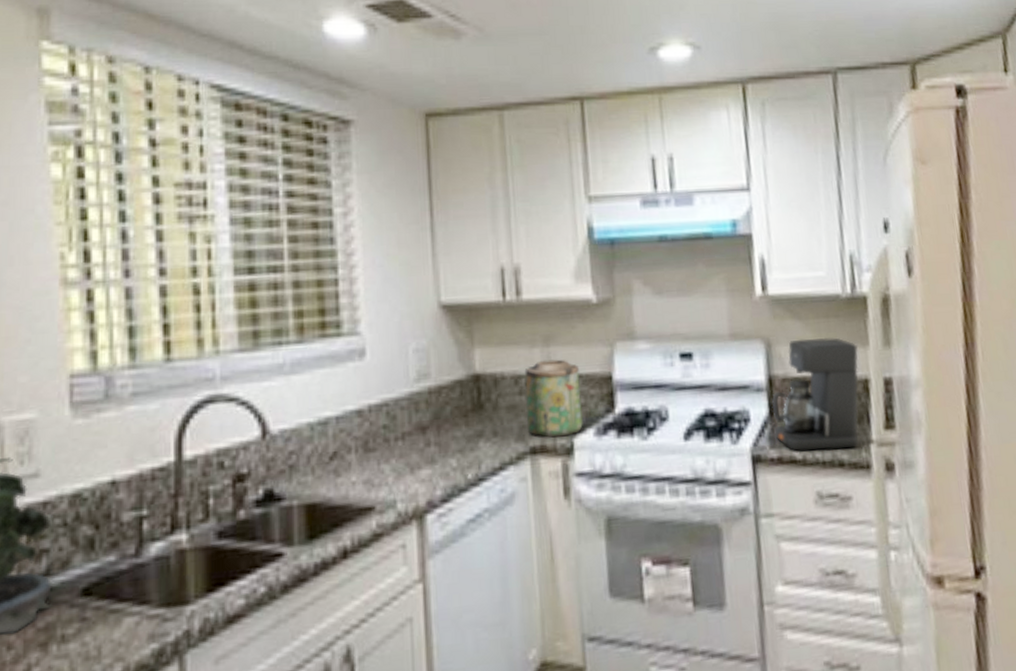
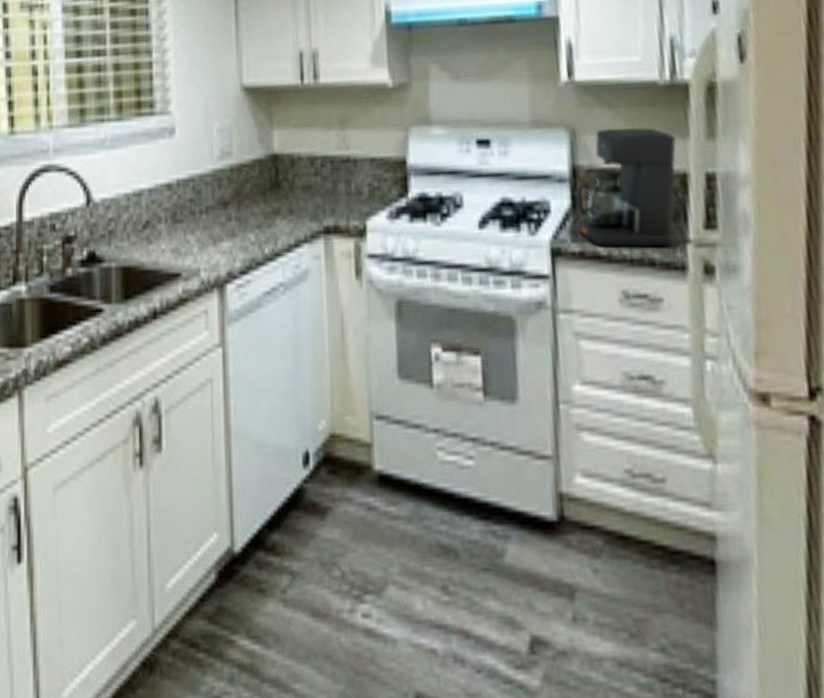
canister: present [524,359,583,438] -> none [320,142,376,219]

